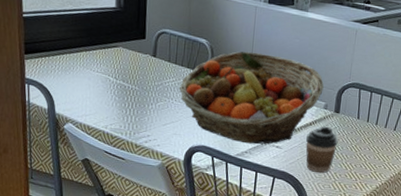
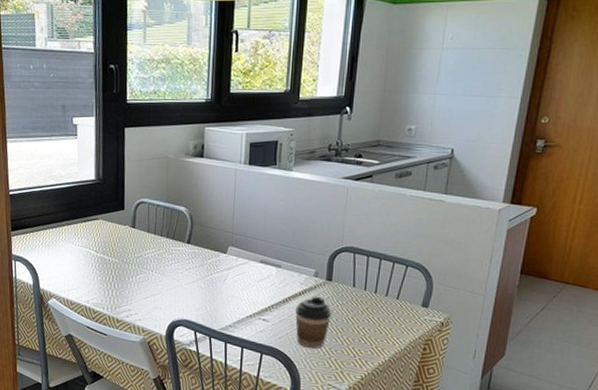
fruit basket: present [178,51,324,145] -> none [158,217,313,318]

